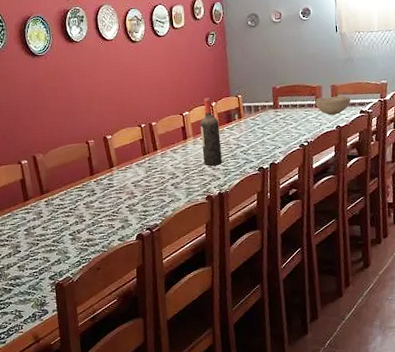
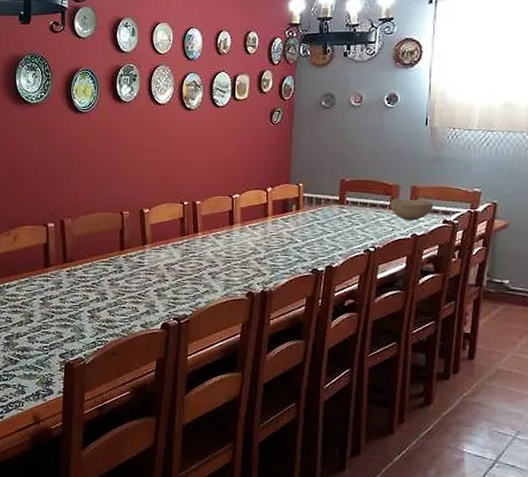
wine bottle: present [200,97,222,166] -> none [249,181,273,259]

